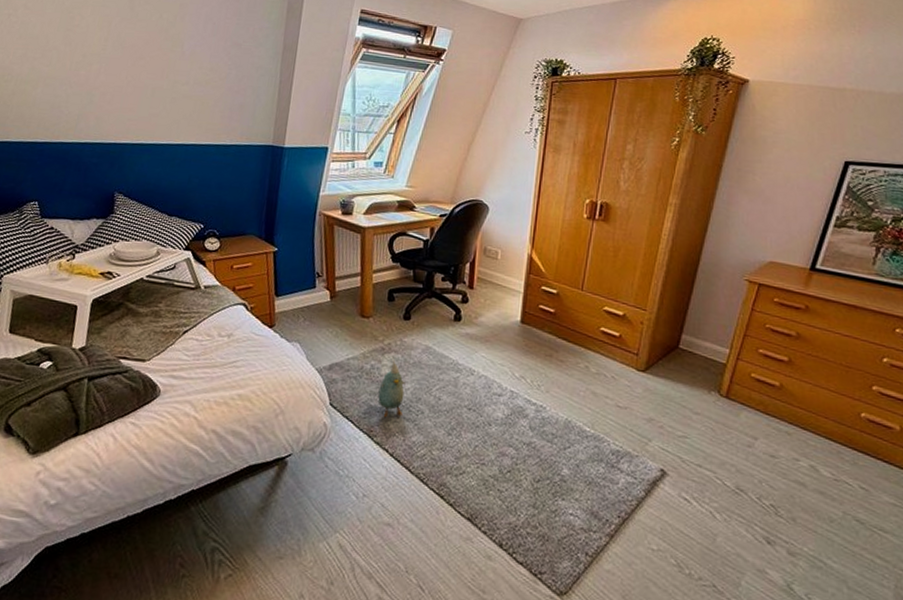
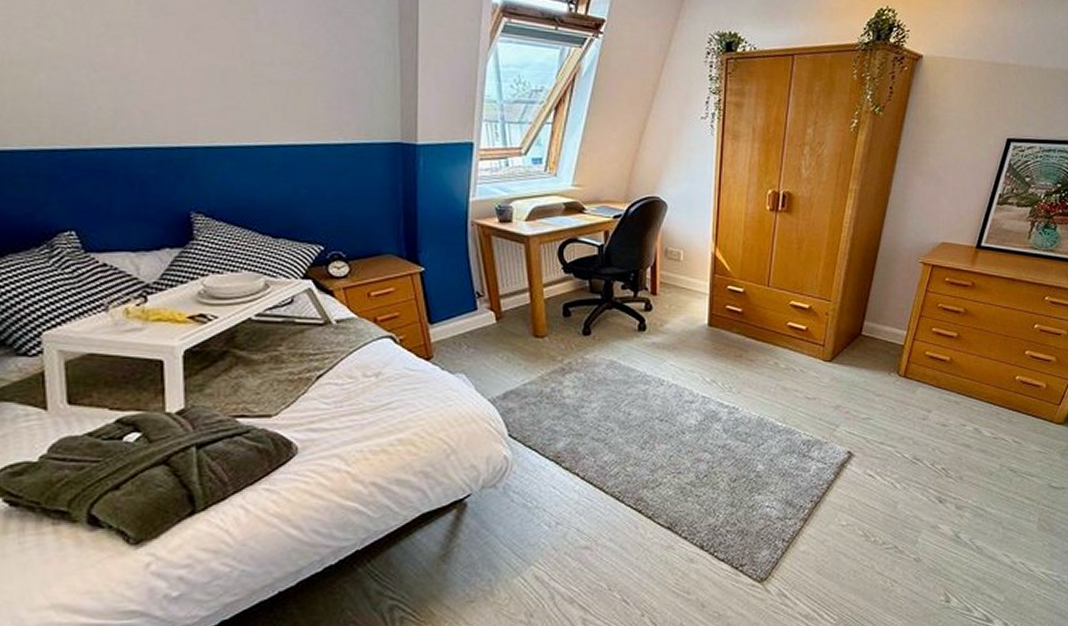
plush toy: present [378,357,406,418] -> none [562,377,591,442]

